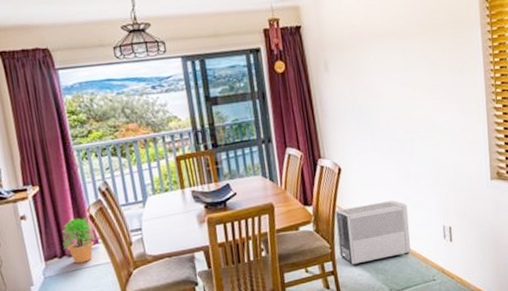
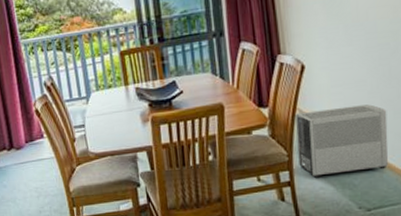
potted plant: present [62,217,94,264] -> none [10,111,40,157]

